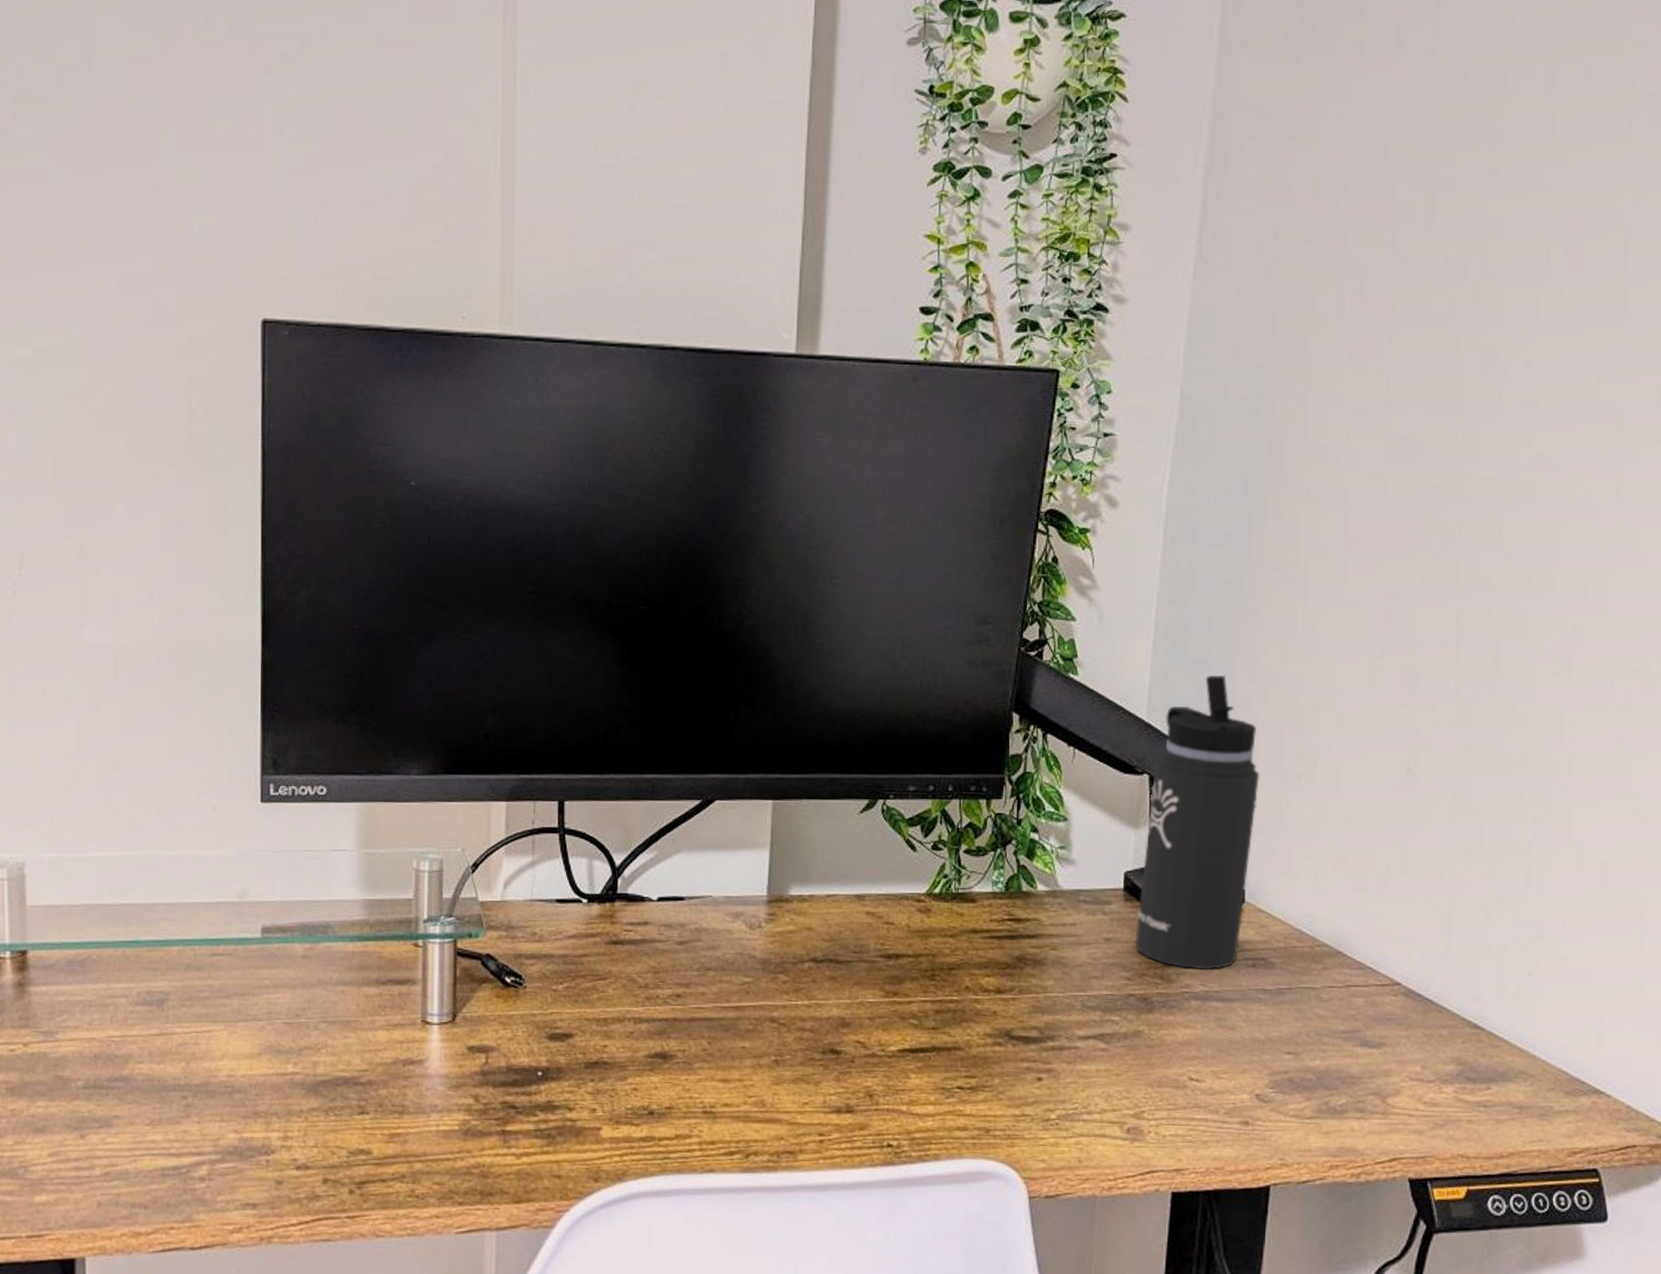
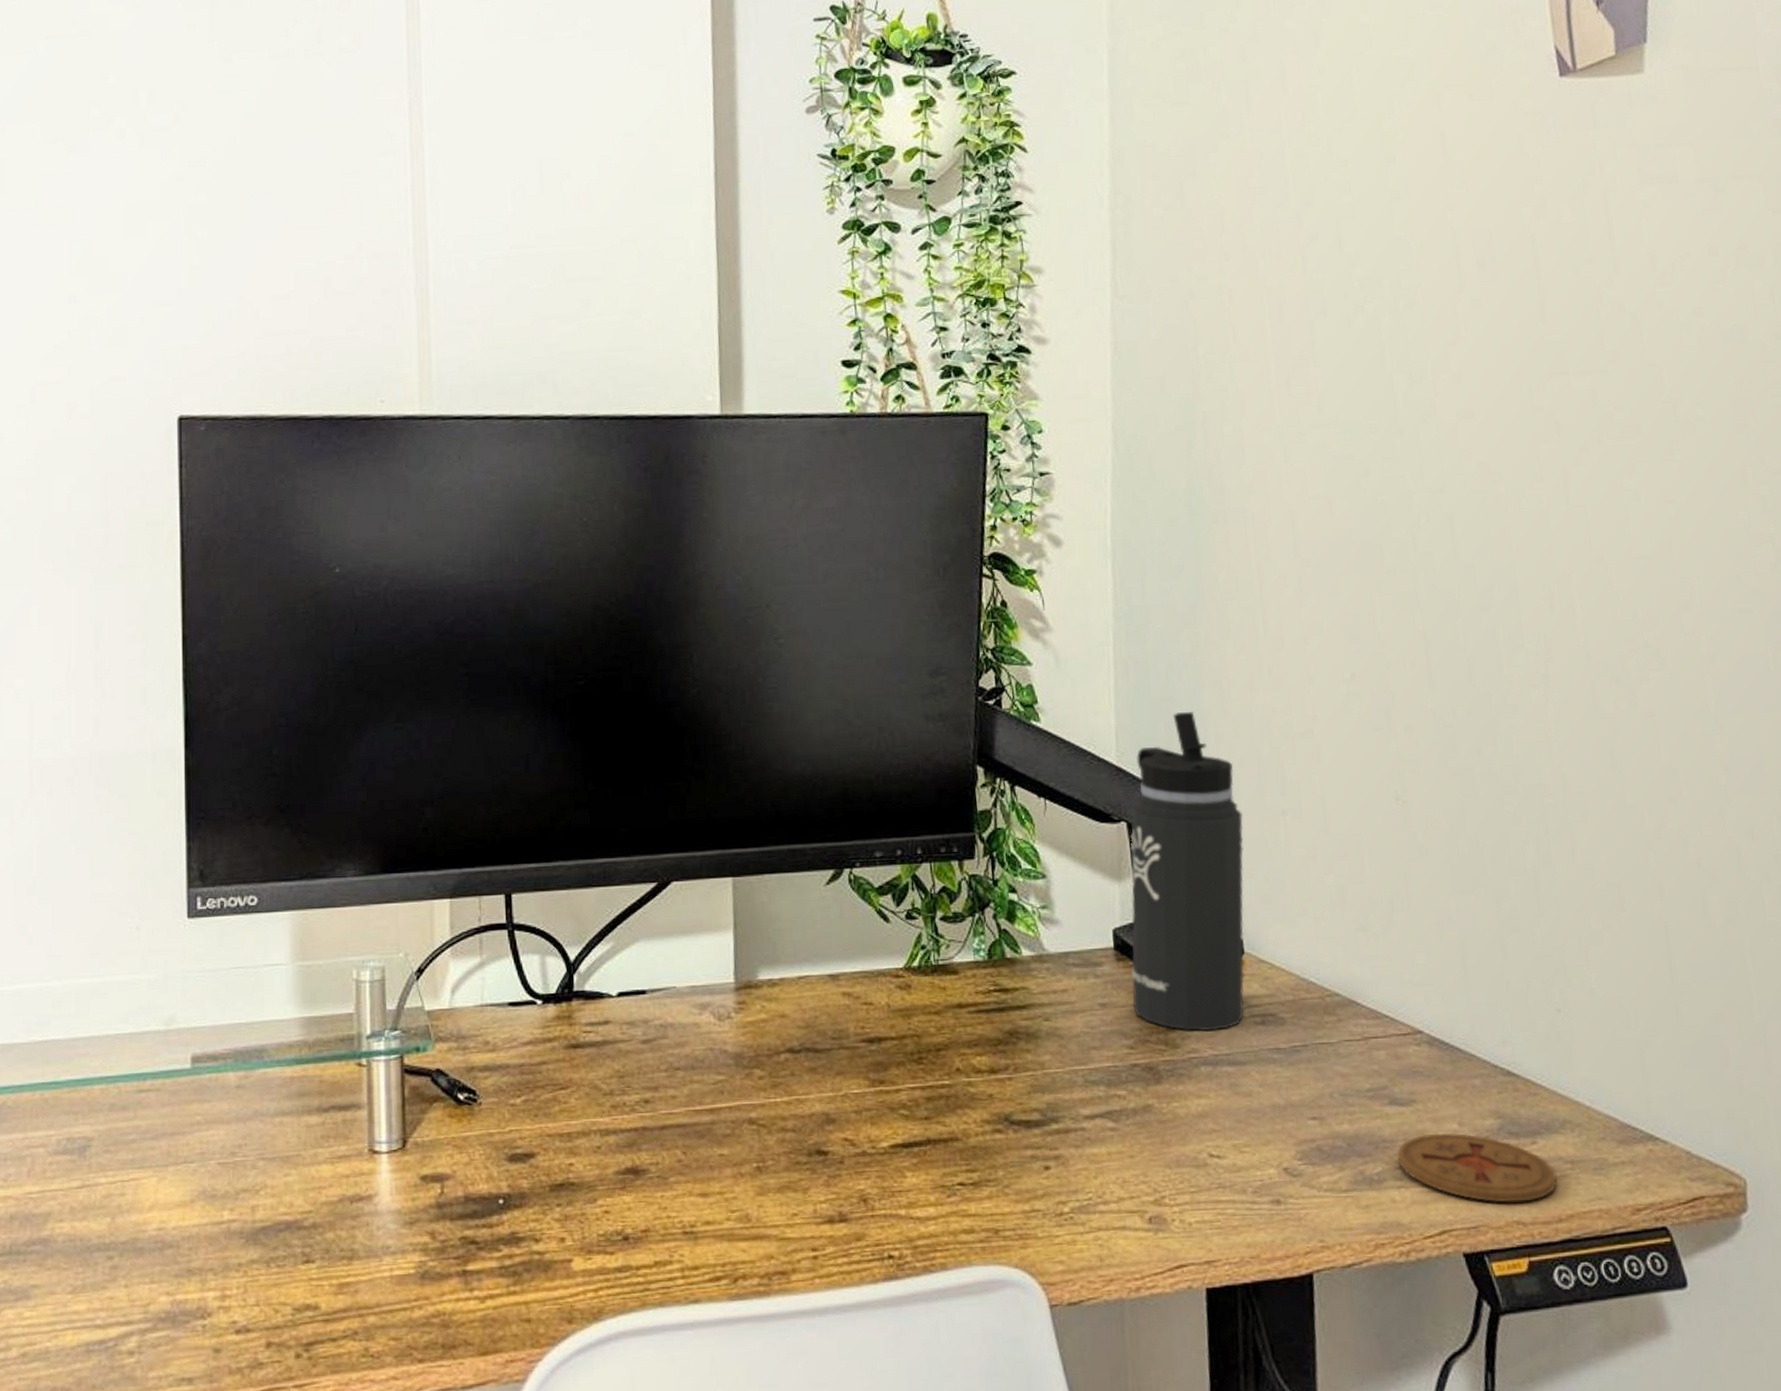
coaster: none [1361,1074,1506,1139] -> present [1397,1132,1558,1203]

